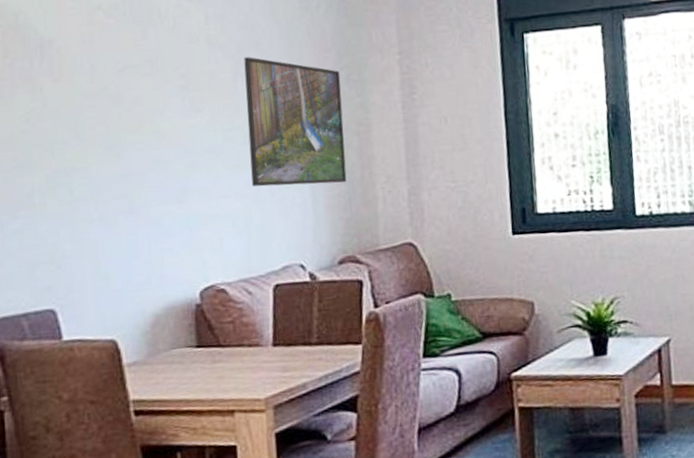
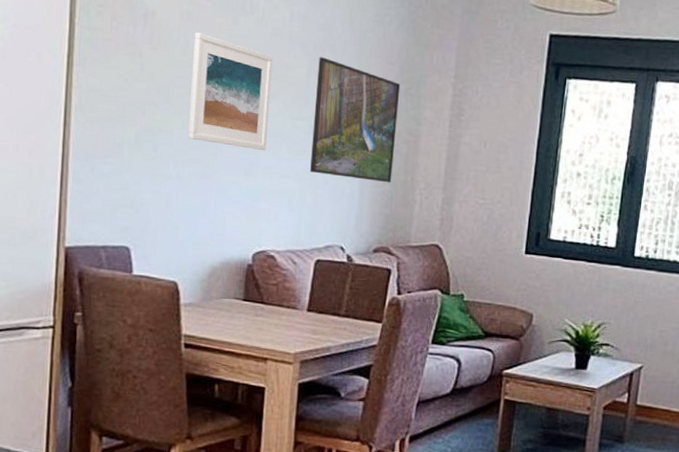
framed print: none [100,54,198,174] -> present [188,32,273,151]

